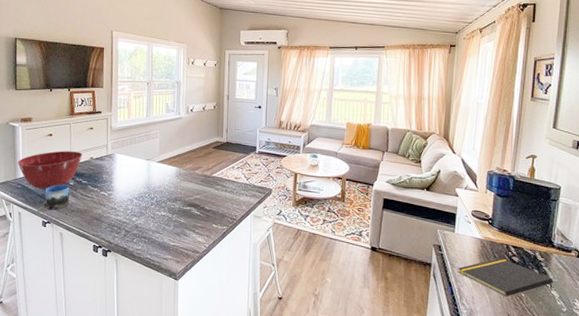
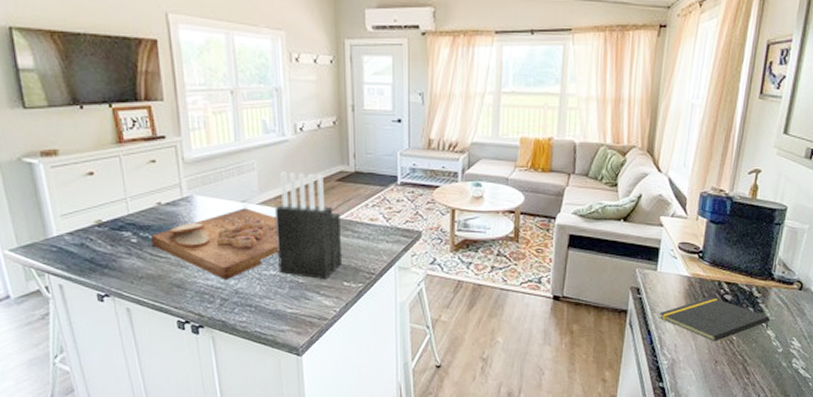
mixing bowl: present [17,151,83,189] -> none [45,195,145,250]
mug: present [36,184,69,213] -> none [86,242,133,283]
cutting board: none [83,164,170,217] -> present [151,208,279,281]
knife block: none [167,139,214,221] -> present [274,171,343,279]

